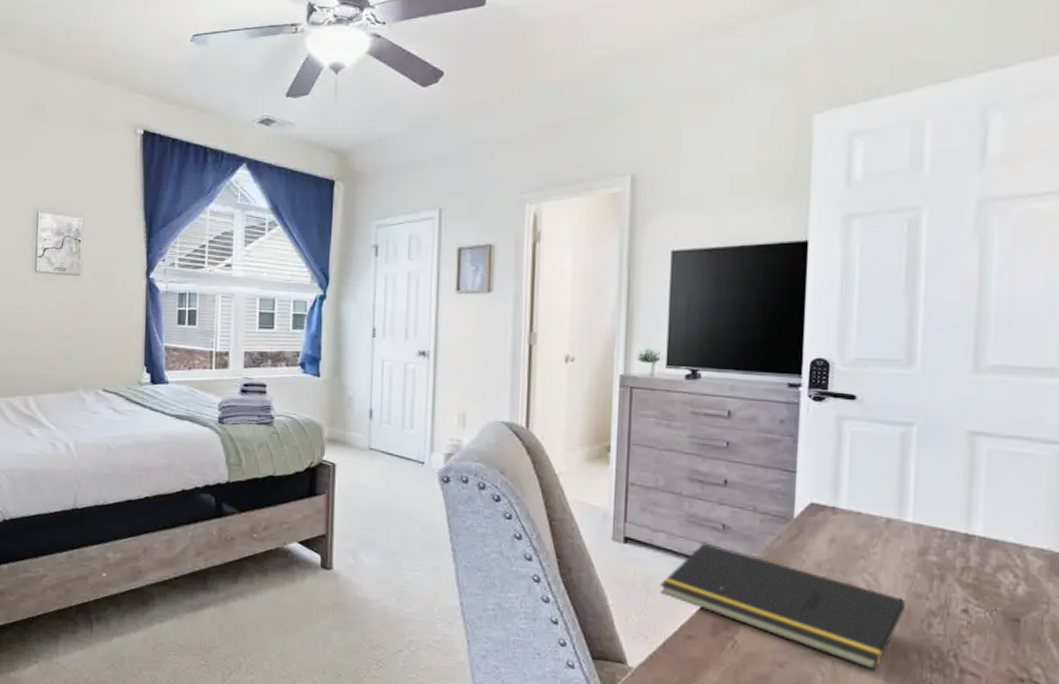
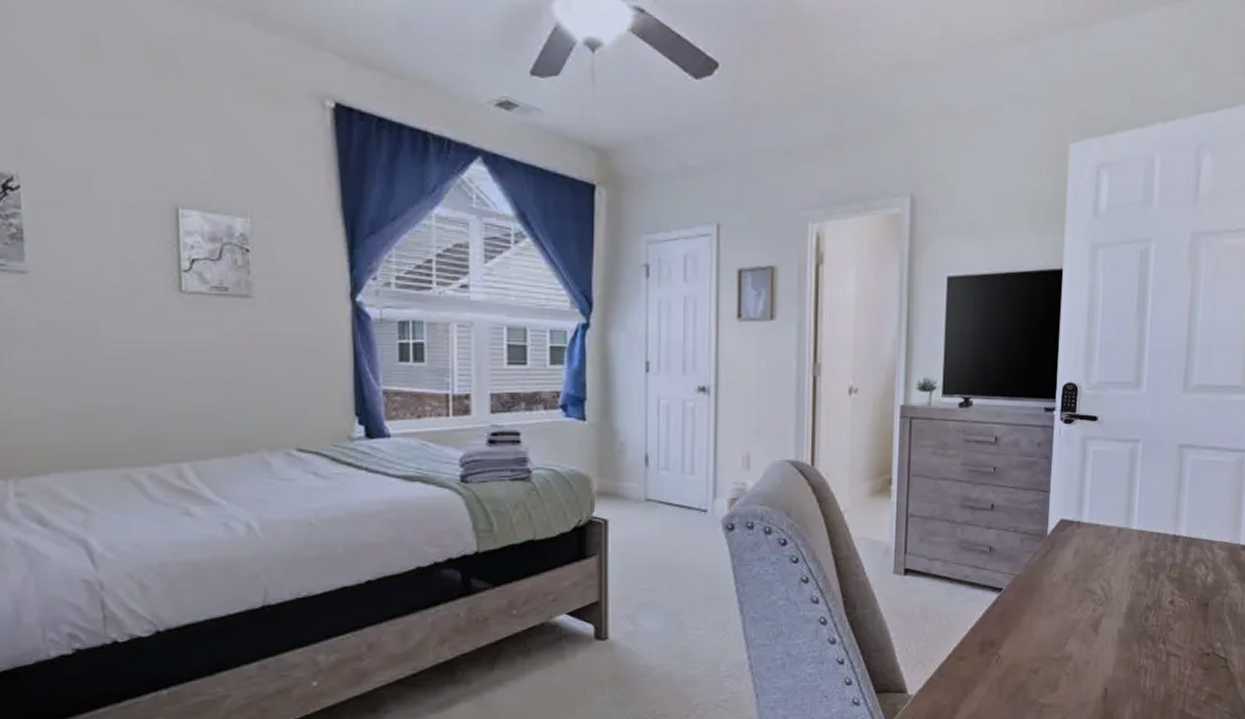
notepad: present [660,543,905,671] -> none [936,566,1130,665]

